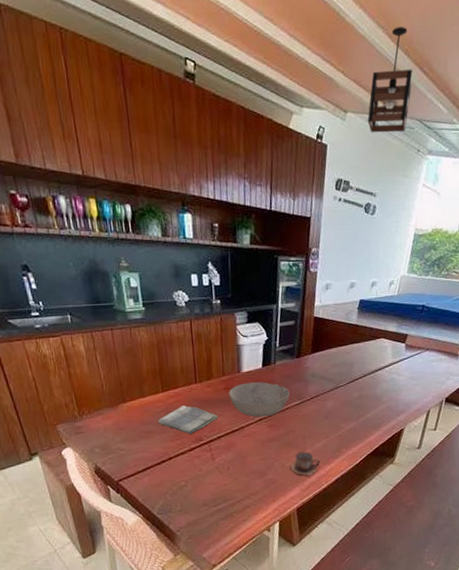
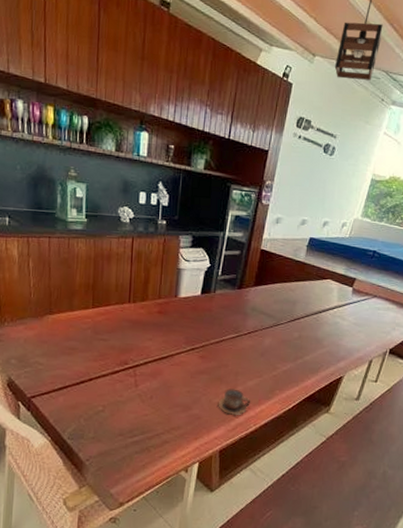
dish towel: present [158,405,219,434] -> none [83,325,148,356]
bowl: present [229,382,290,418] -> none [162,308,227,347]

